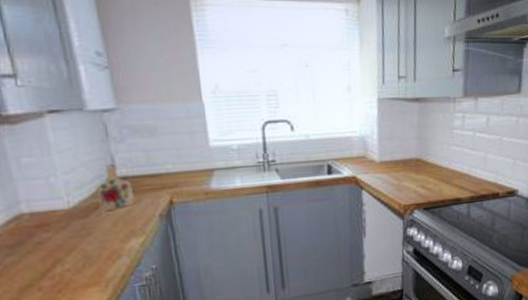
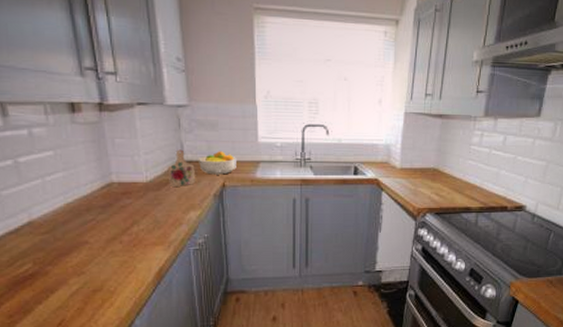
fruit bowl: none [136,161,185,192] -> present [199,151,236,175]

